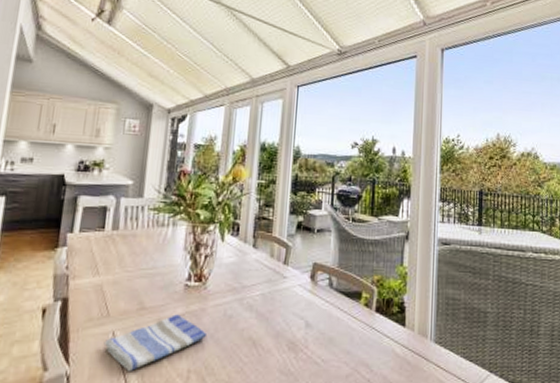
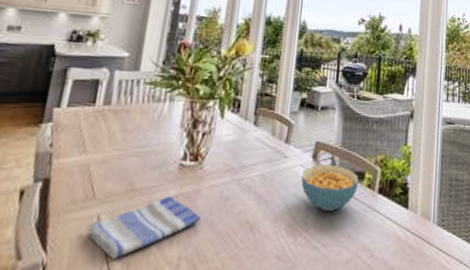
cereal bowl: none [300,285,356,328] -> present [301,165,359,211]

